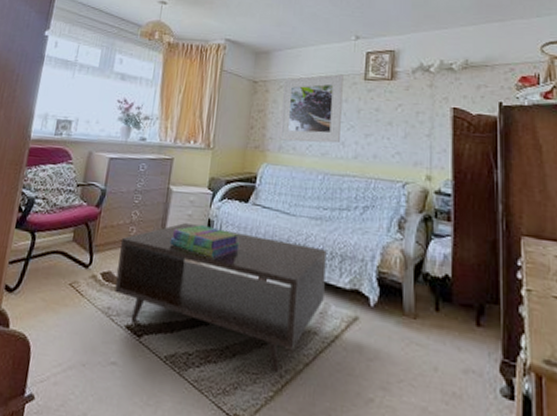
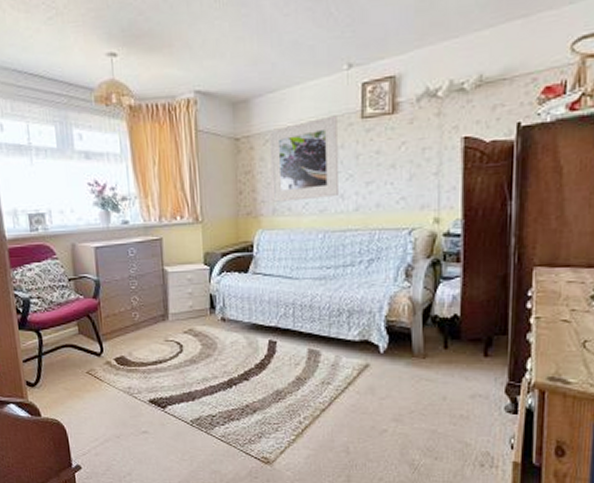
coffee table: present [115,222,327,375] -> none [126,300,334,422]
stack of books: present [169,225,240,259] -> none [175,301,246,332]

